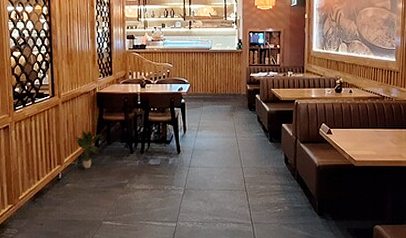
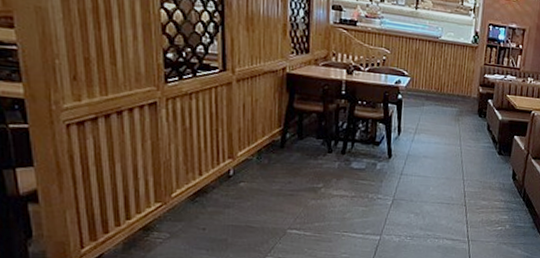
potted plant: present [75,130,102,169] -> none [253,118,292,167]

